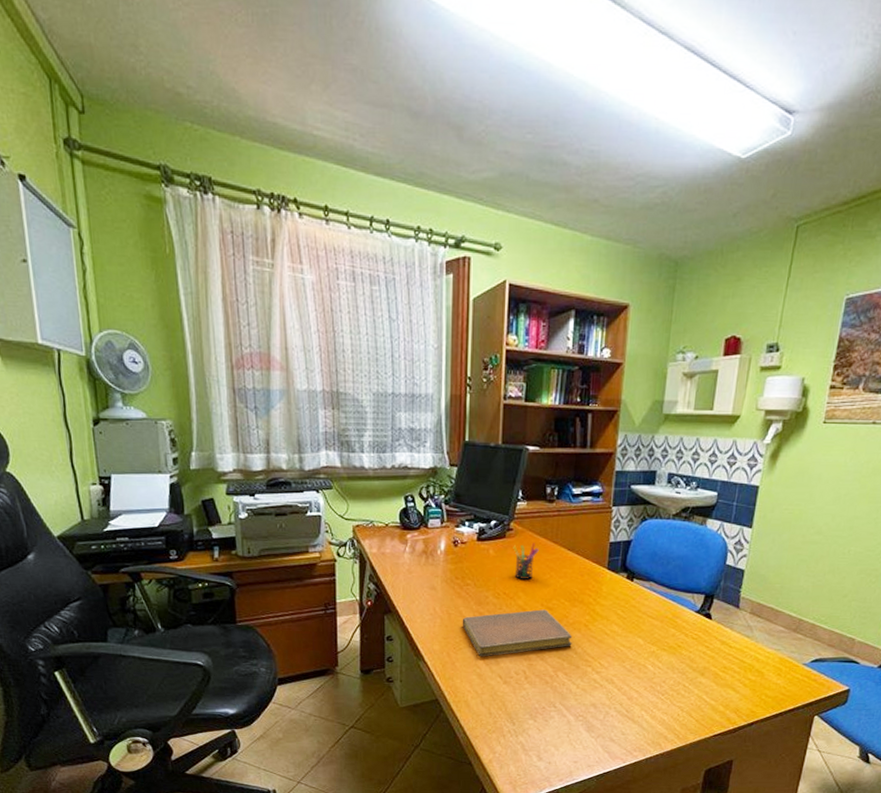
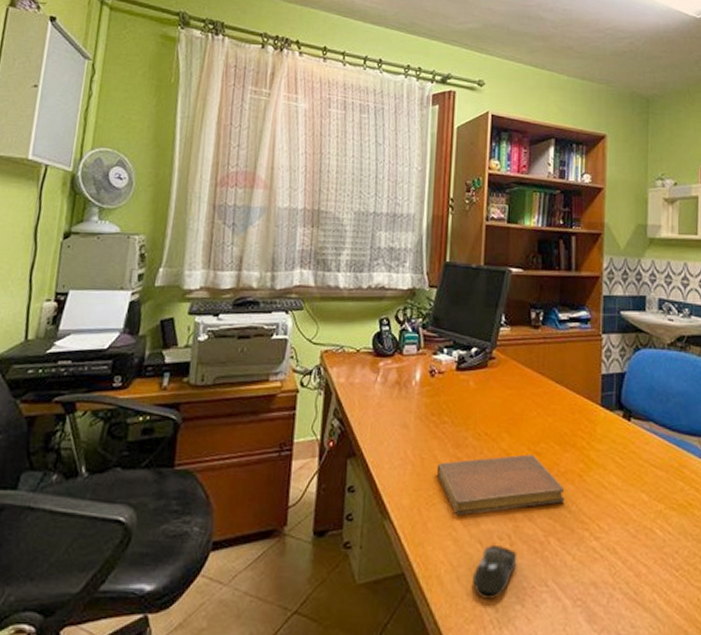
computer mouse: none [494,677,531,716] -> present [473,544,517,599]
pen holder: present [513,543,539,579] -> none [495,374,524,417]

